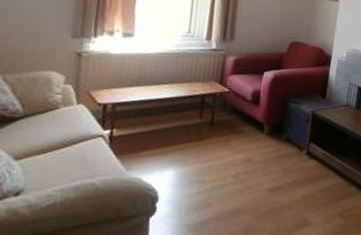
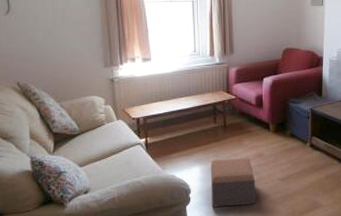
footstool: none [182,161,240,220] -> present [211,157,256,207]

